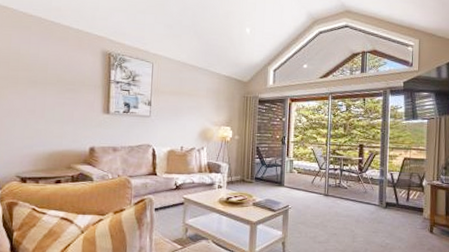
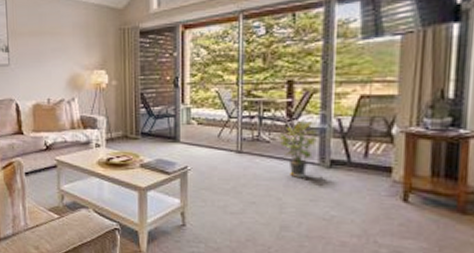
potted plant: none [353,173,378,215] -> present [279,120,317,177]

